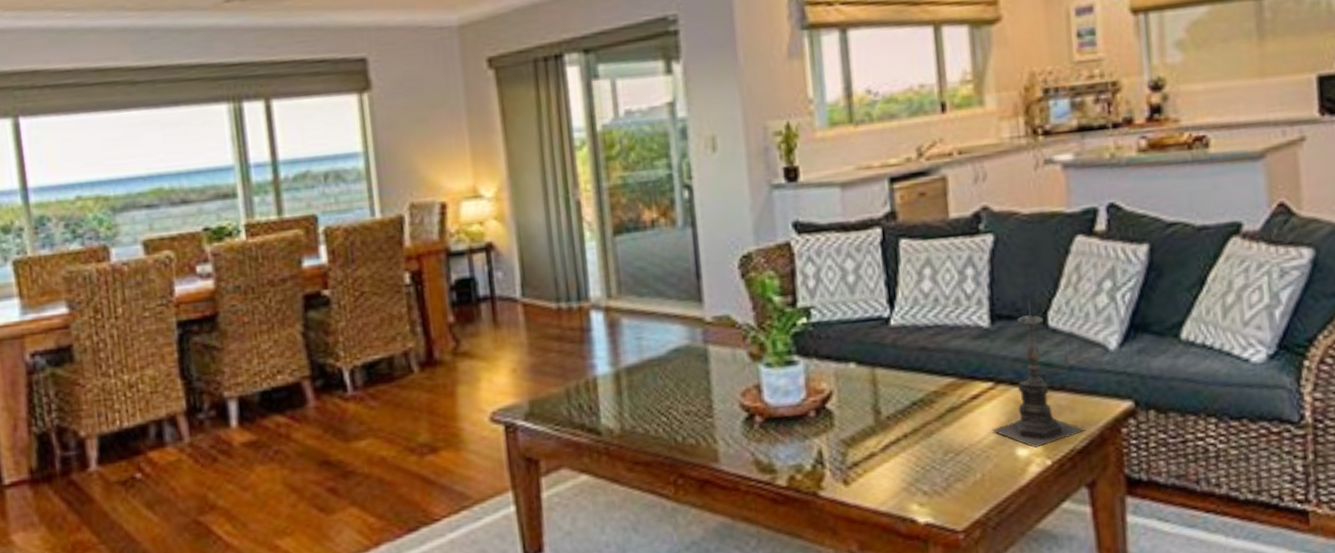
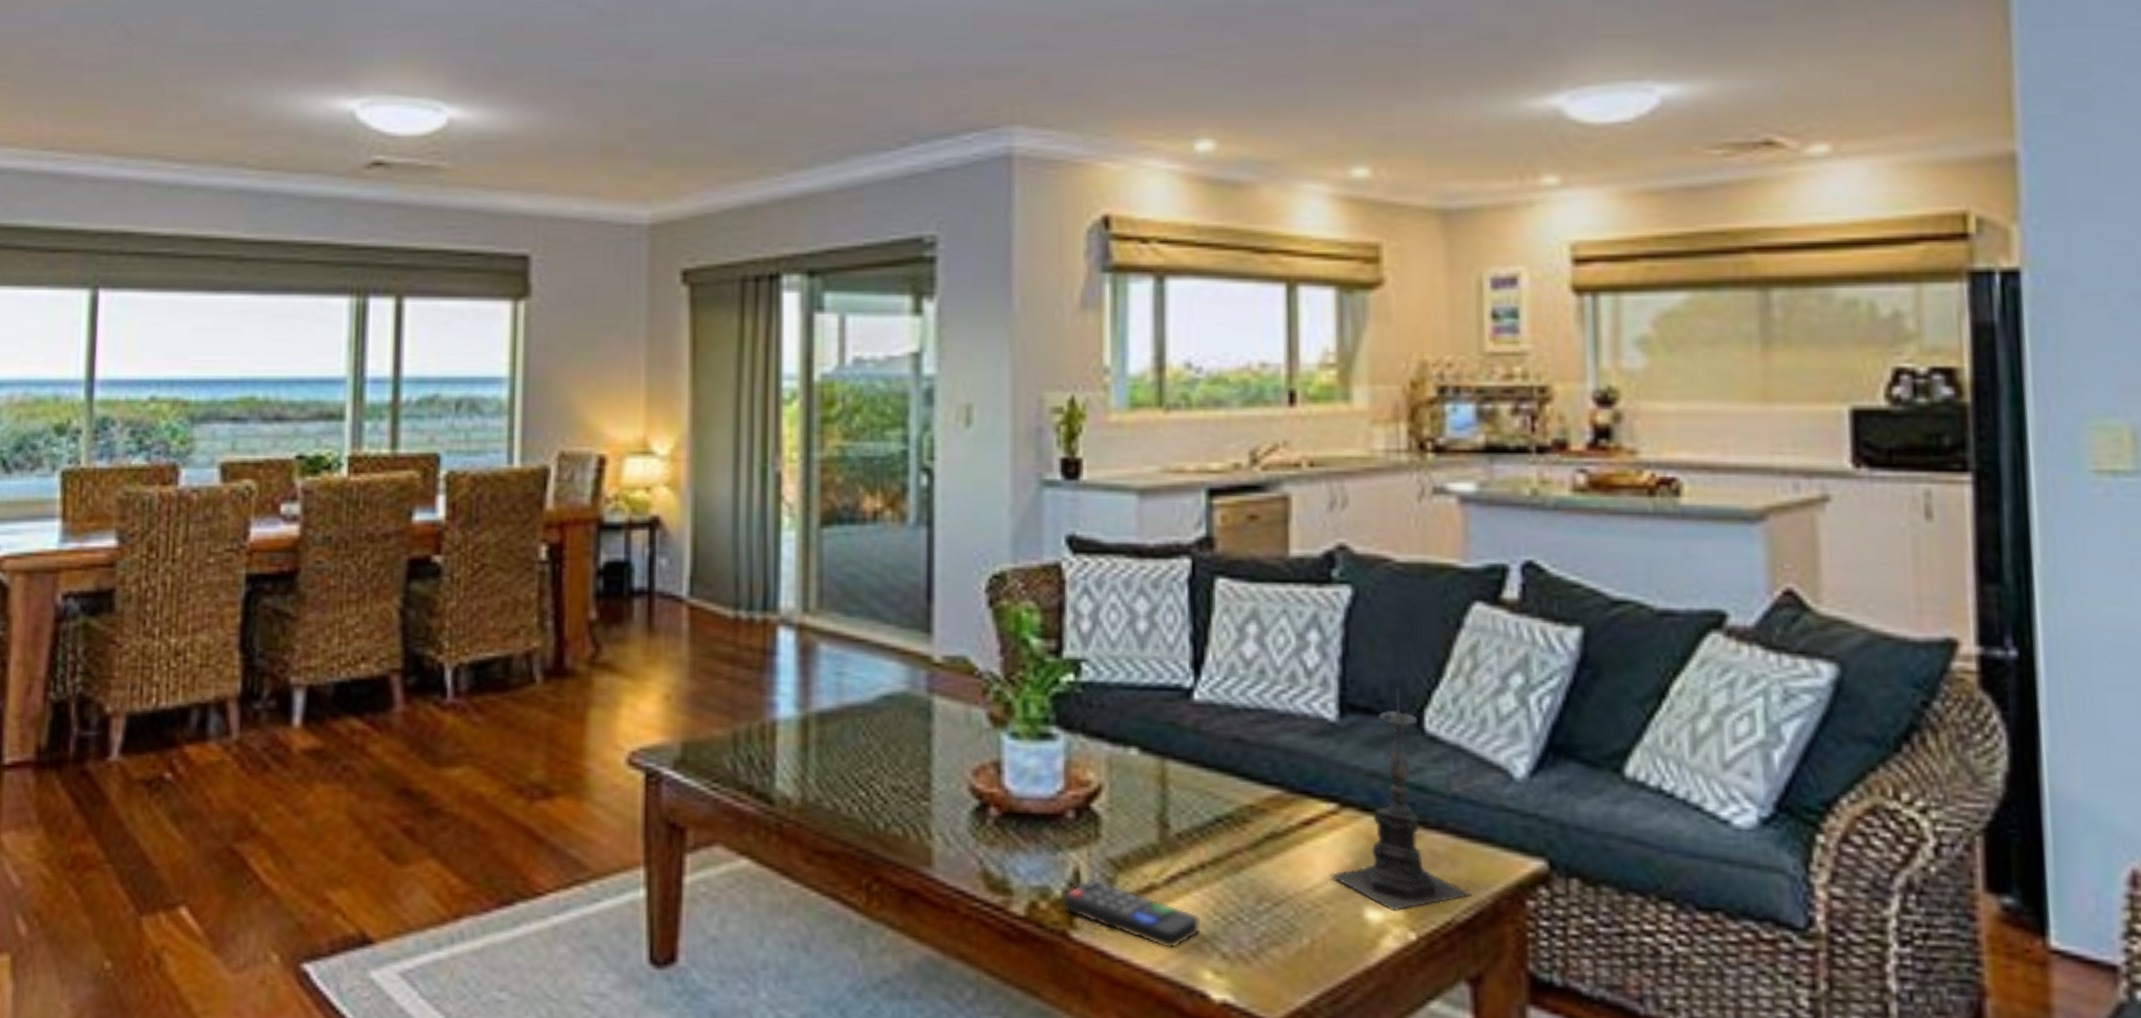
remote control: none [811,454,908,494] -> present [1062,879,1201,950]

